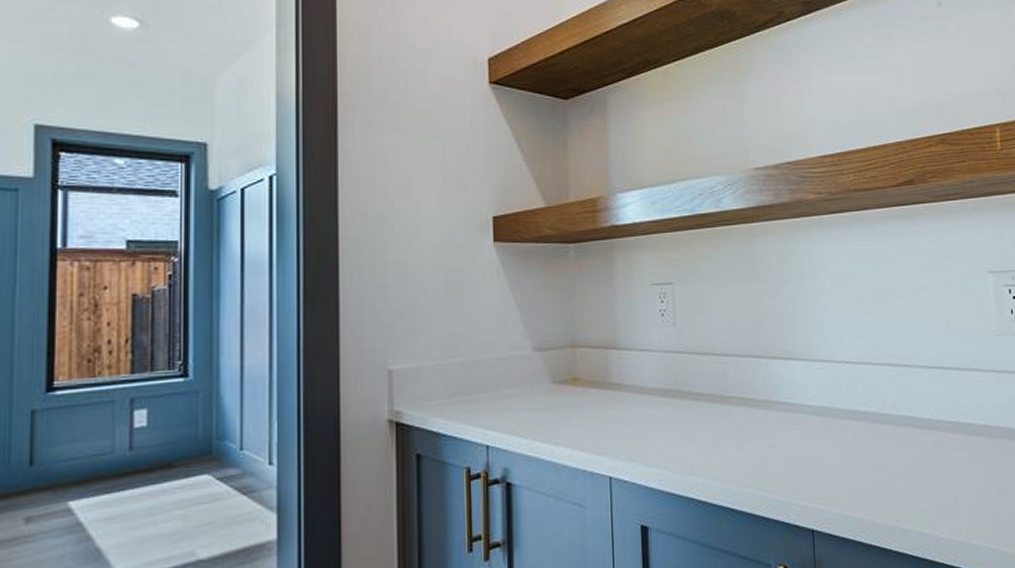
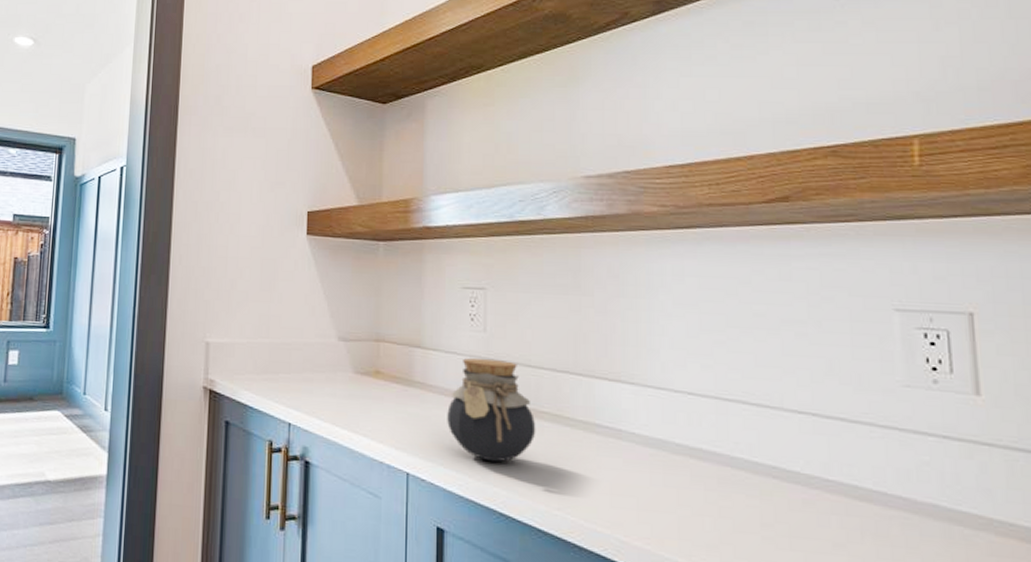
jar: none [644,352,725,453] -> present [447,358,536,462]

